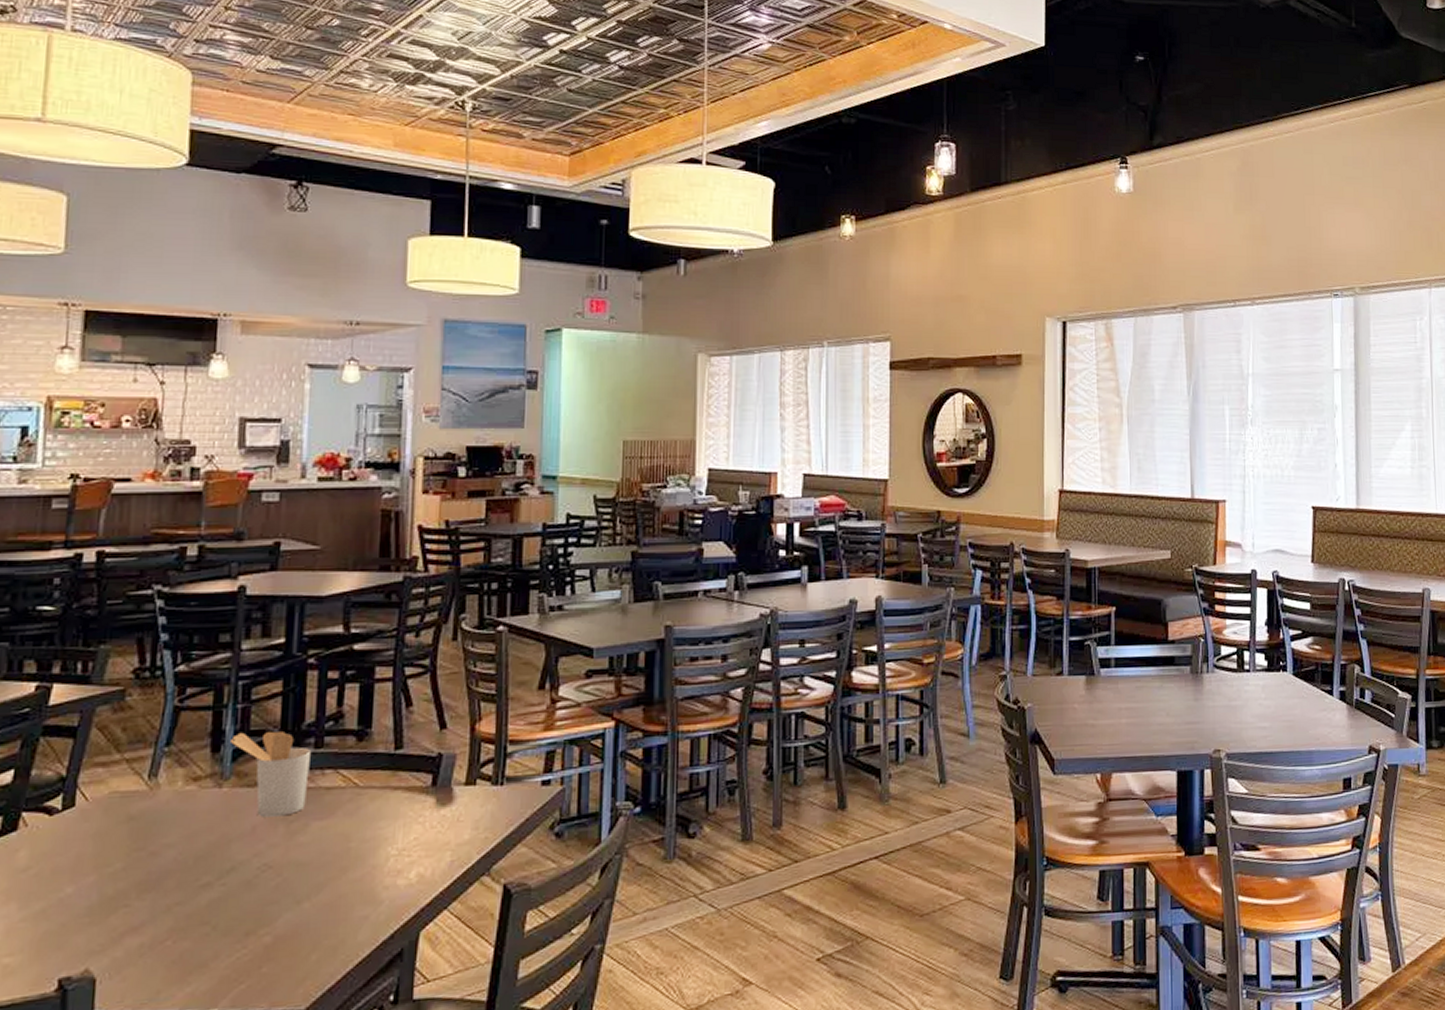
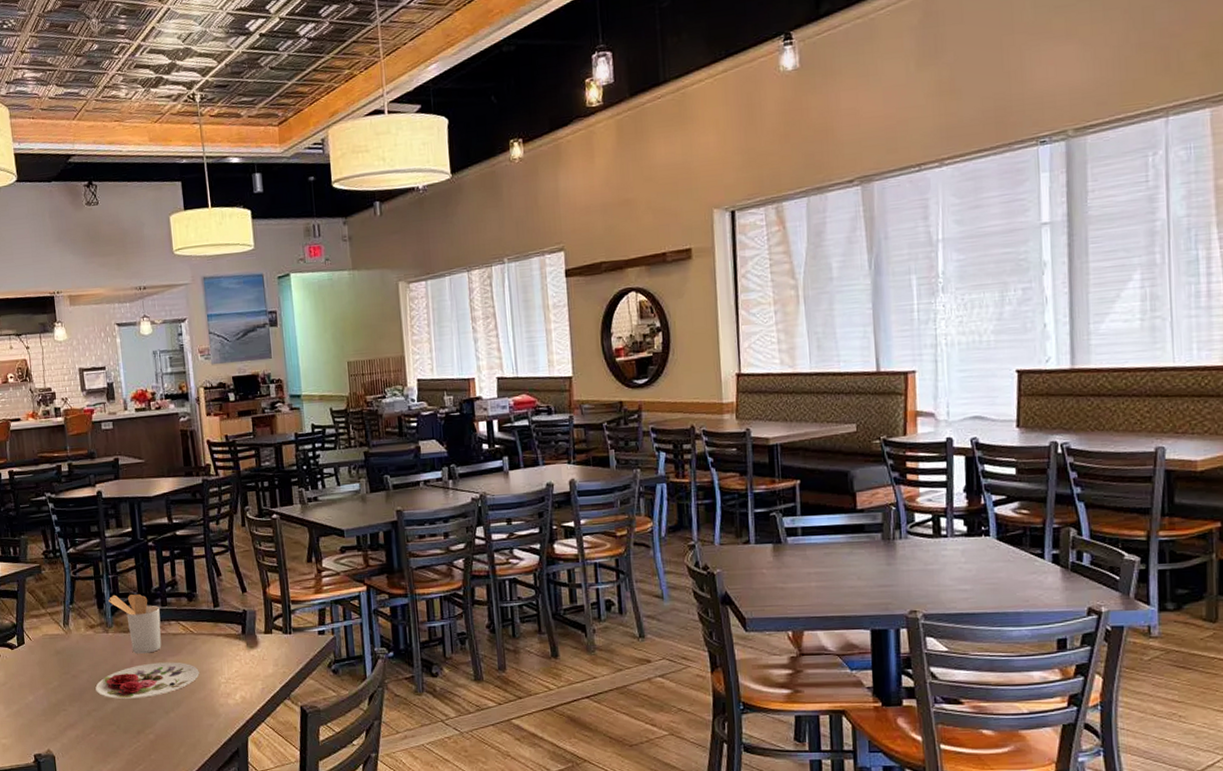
plate: none [186,827,359,885] -> present [95,662,199,699]

